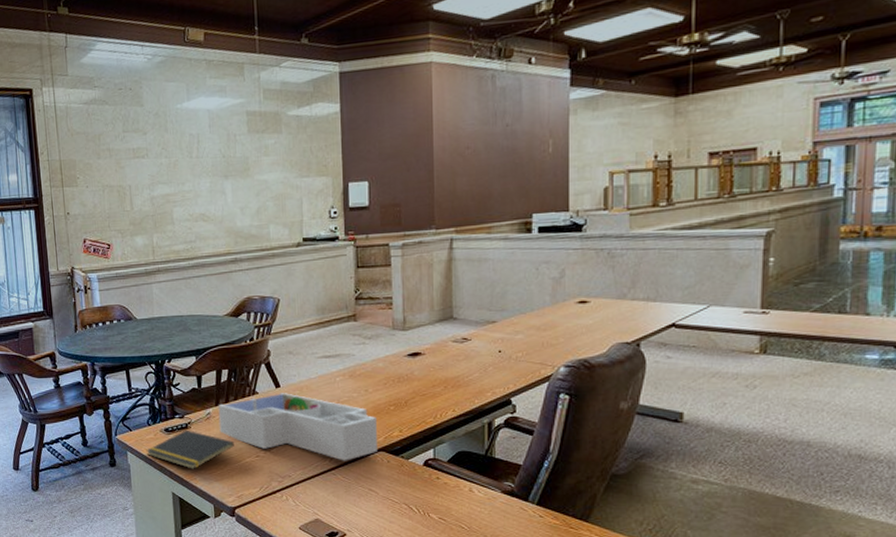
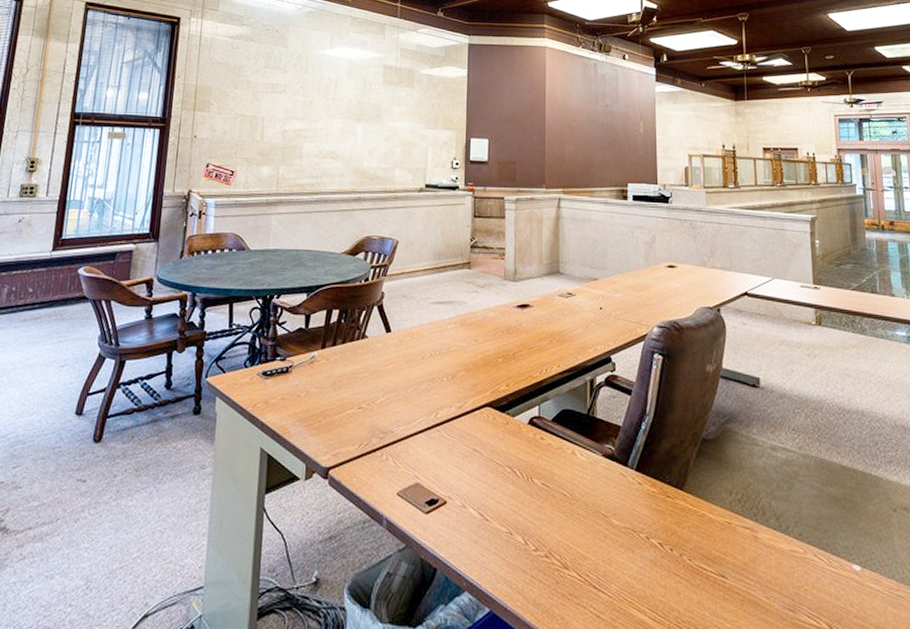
notepad: present [146,429,234,469] -> none [238,374,337,421]
desk organizer: present [218,393,377,461] -> none [322,338,484,417]

